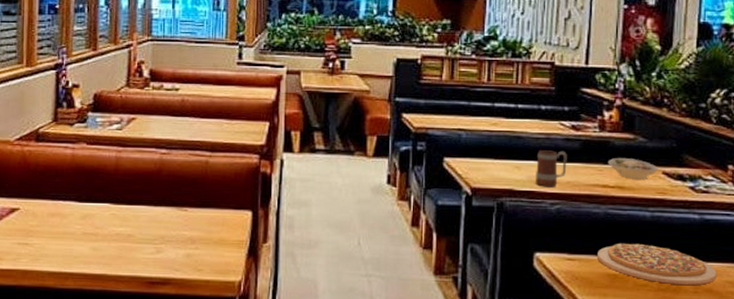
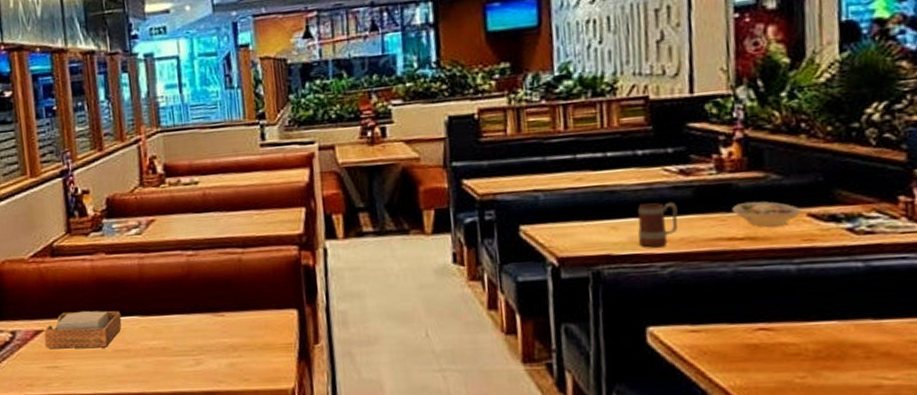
napkin holder: none [19,193,94,230] -> present [44,310,122,349]
pizza: present [597,243,717,286] -> none [729,304,896,351]

